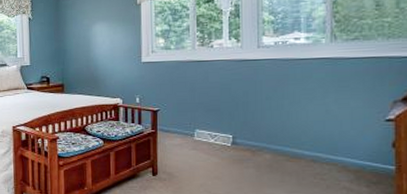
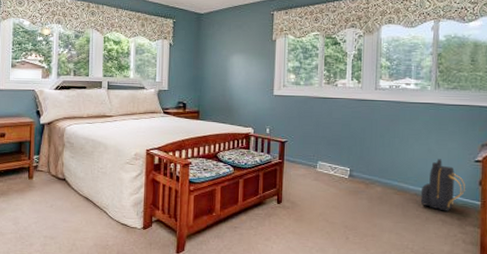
backpack: none [318,120,374,178] -> present [420,159,465,211]

